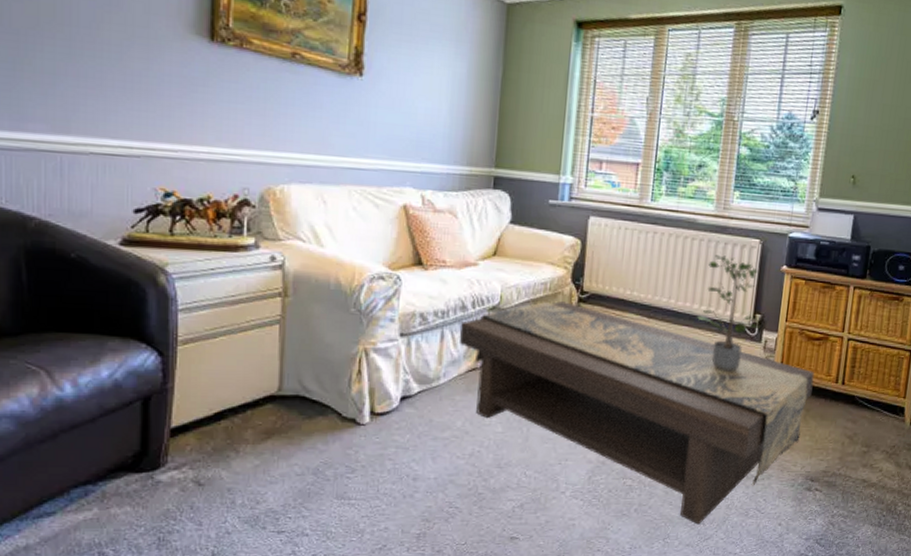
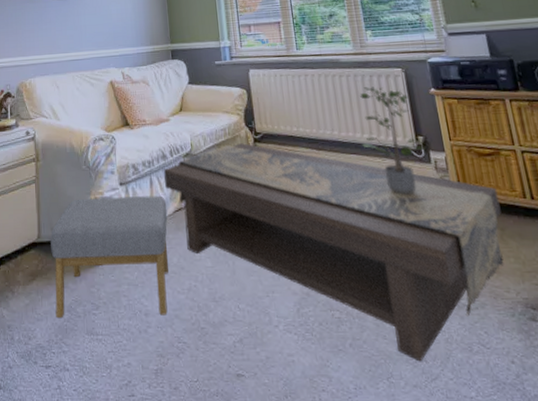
footstool: none [296,348,459,482] -> present [50,195,168,319]

